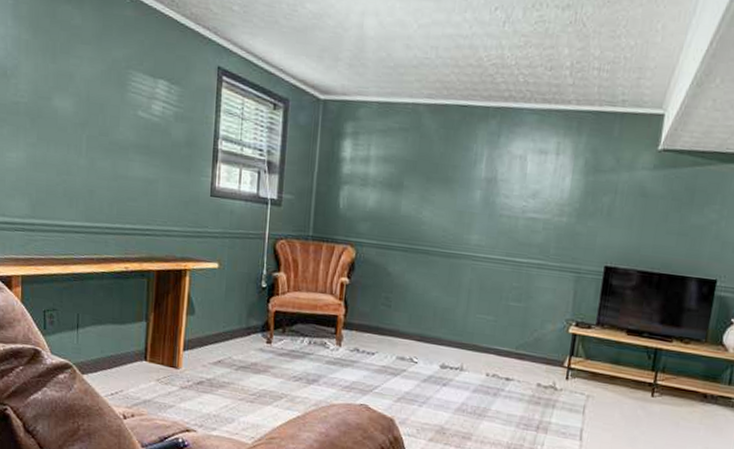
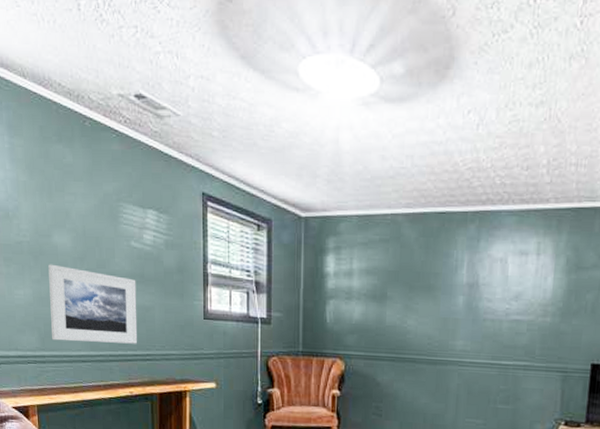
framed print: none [44,127,141,218] -> present [48,264,138,344]

